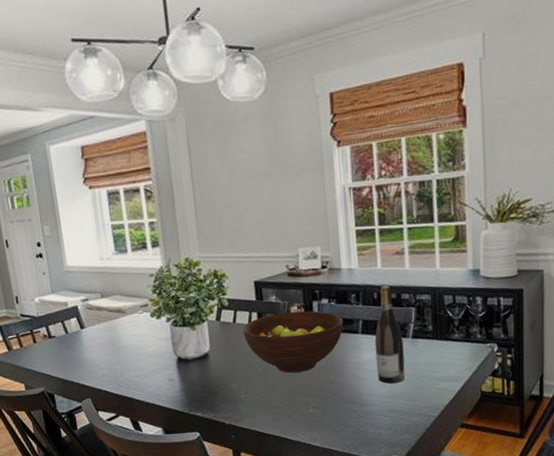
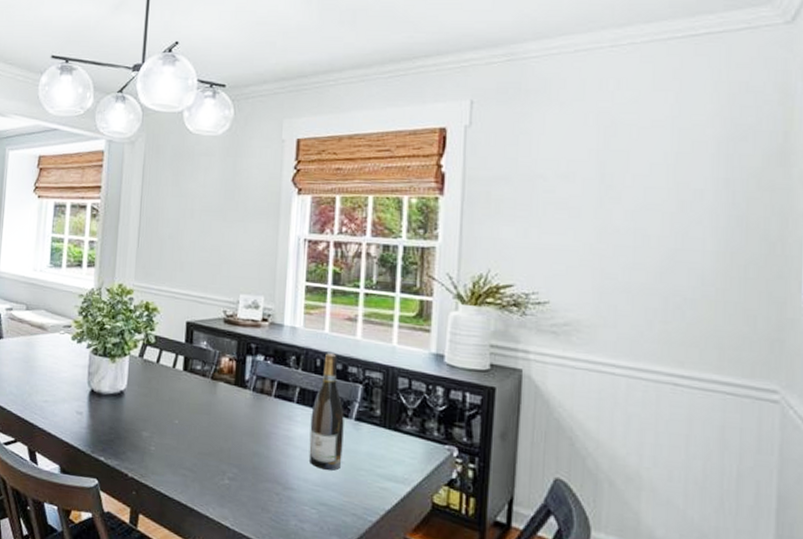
fruit bowl: present [242,311,344,373] -> none [165,361,278,435]

